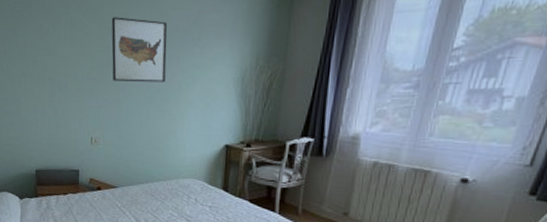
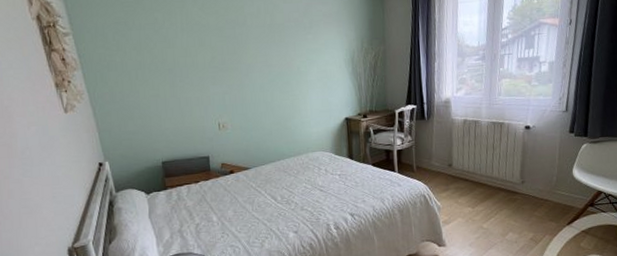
wall art: present [111,17,168,82] -> none [227,10,285,68]

